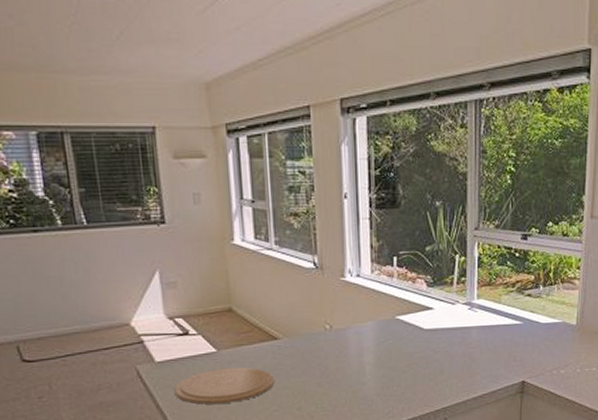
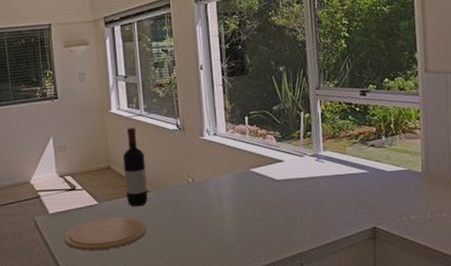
wine bottle: none [247,264,277,356] -> present [122,128,148,207]

